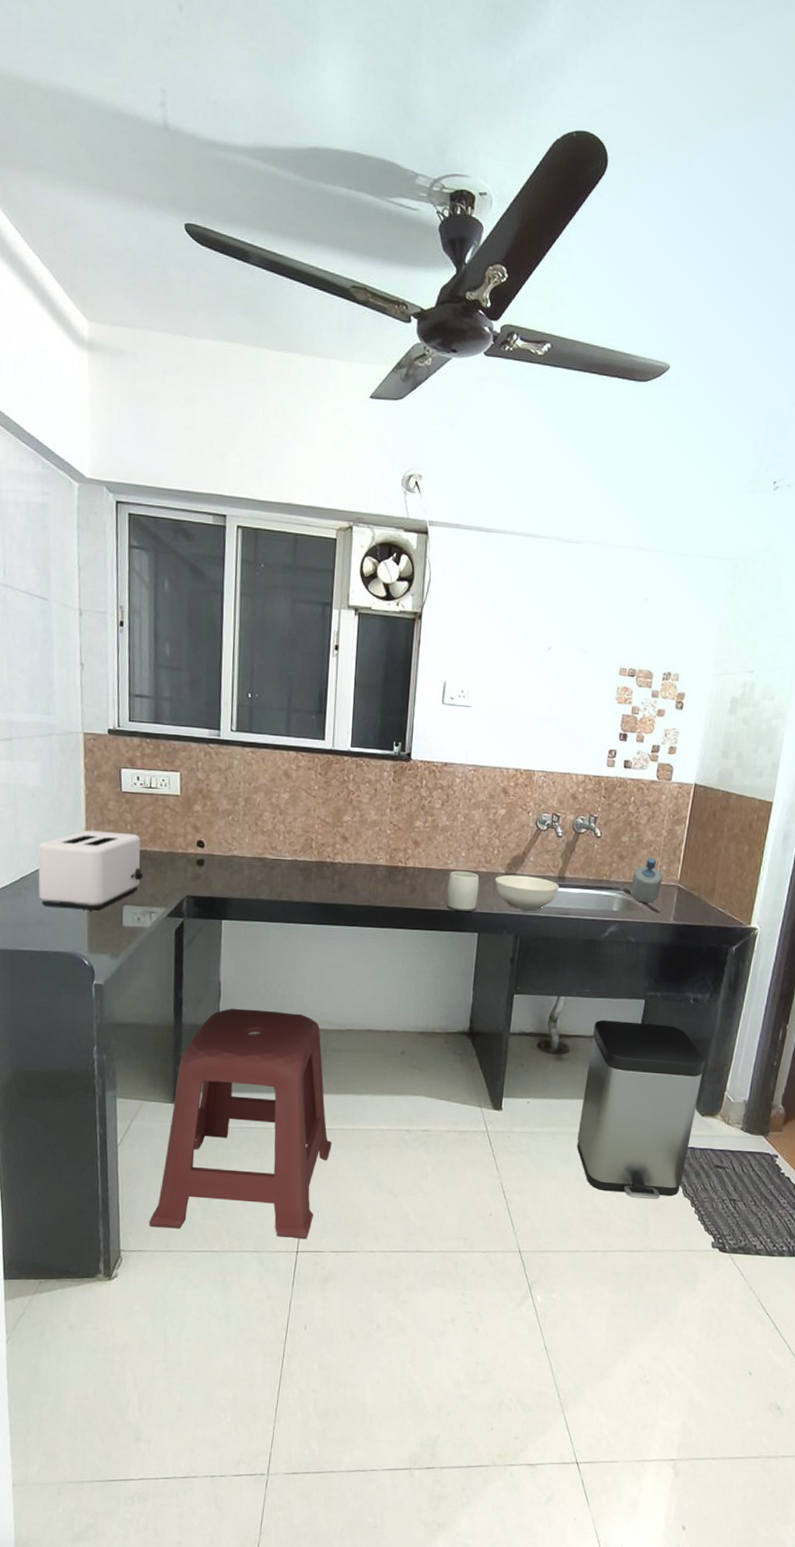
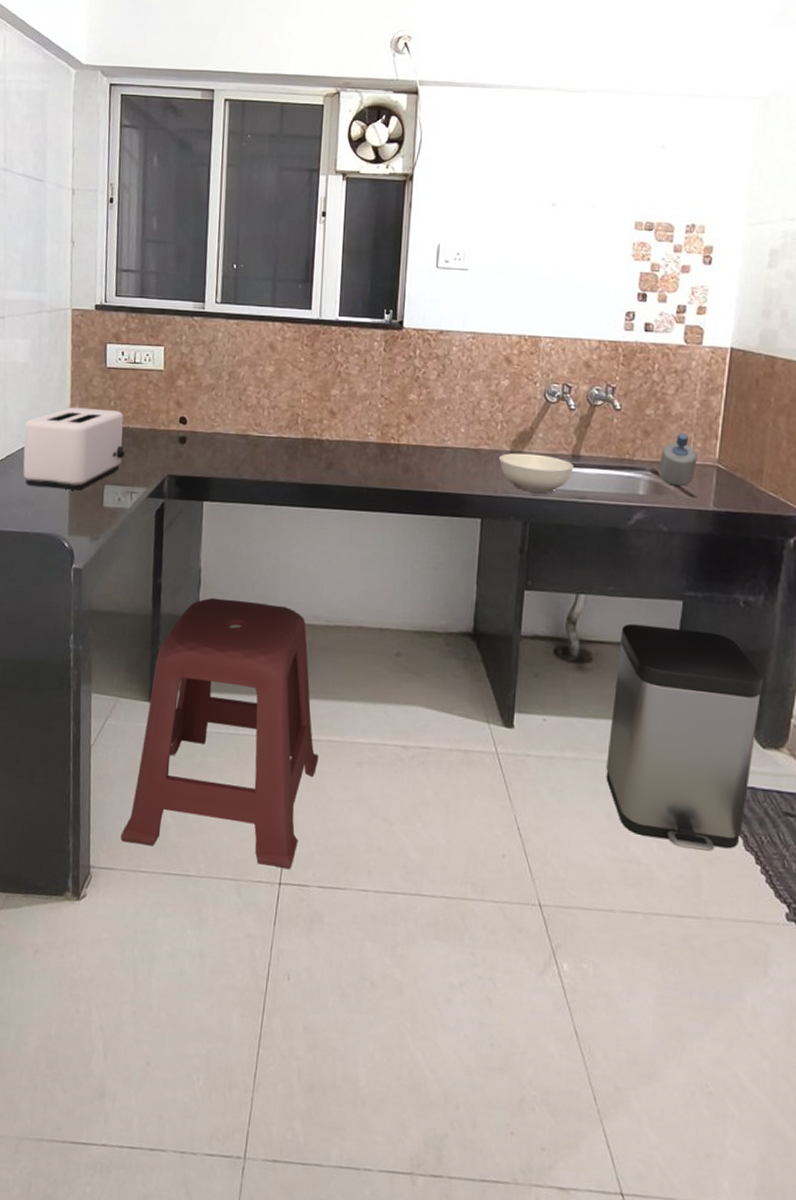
mug: present [446,871,480,912] -> none [444,448,482,495]

